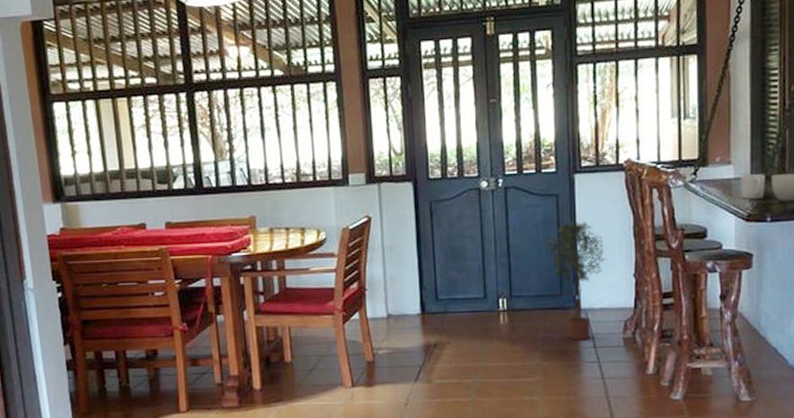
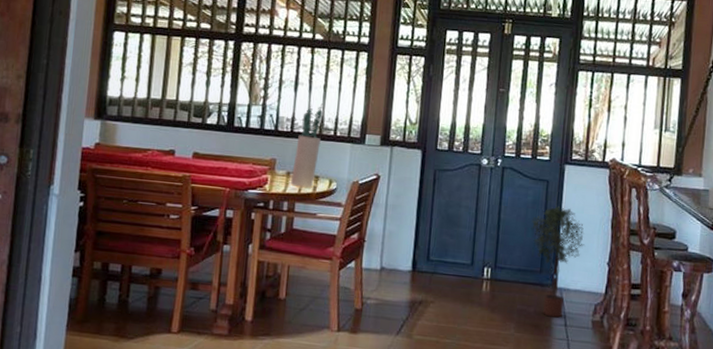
vase: none [274,147,301,244] -> present [291,103,324,189]

